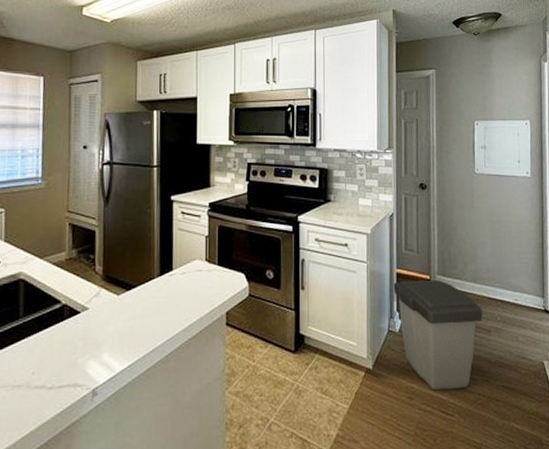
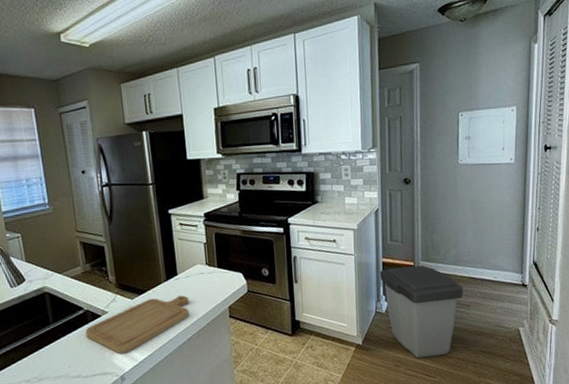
chopping board: none [59,295,183,361] -> present [85,295,190,353]

